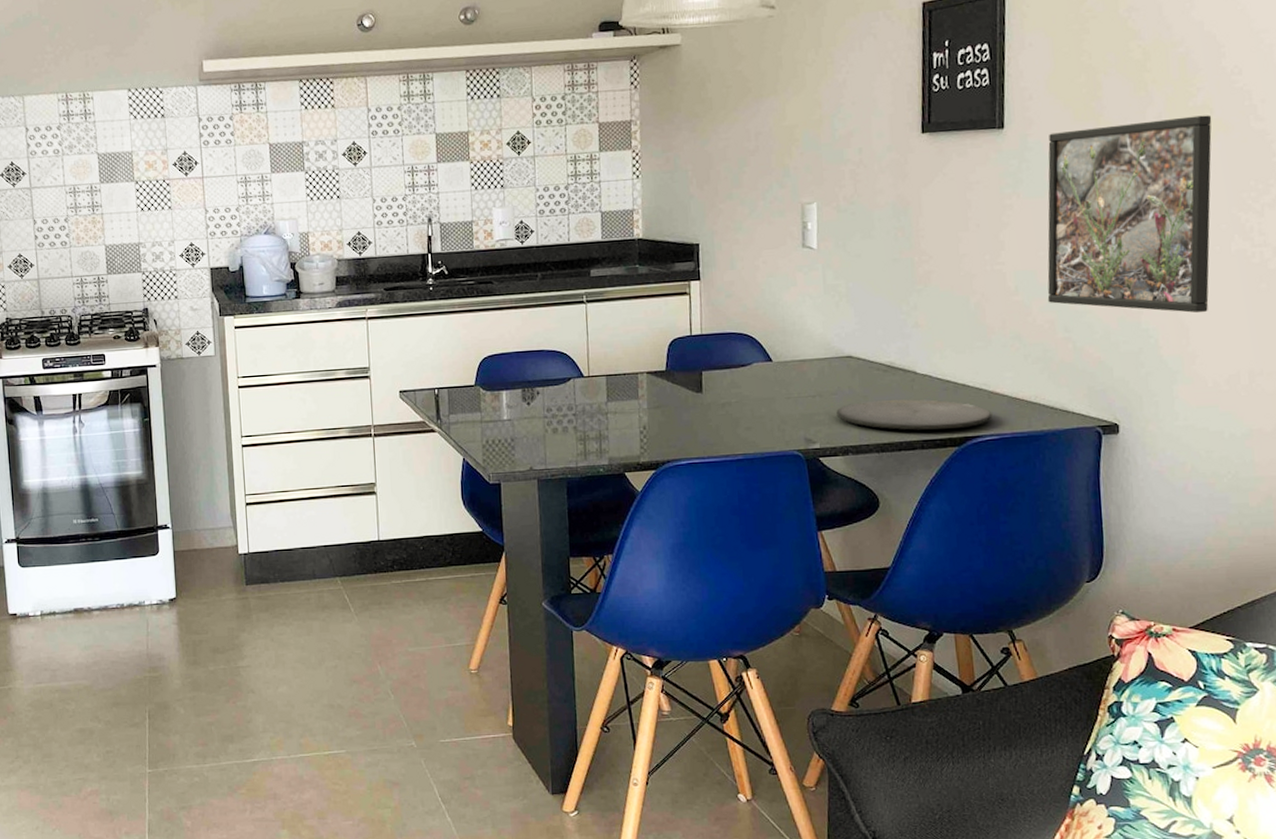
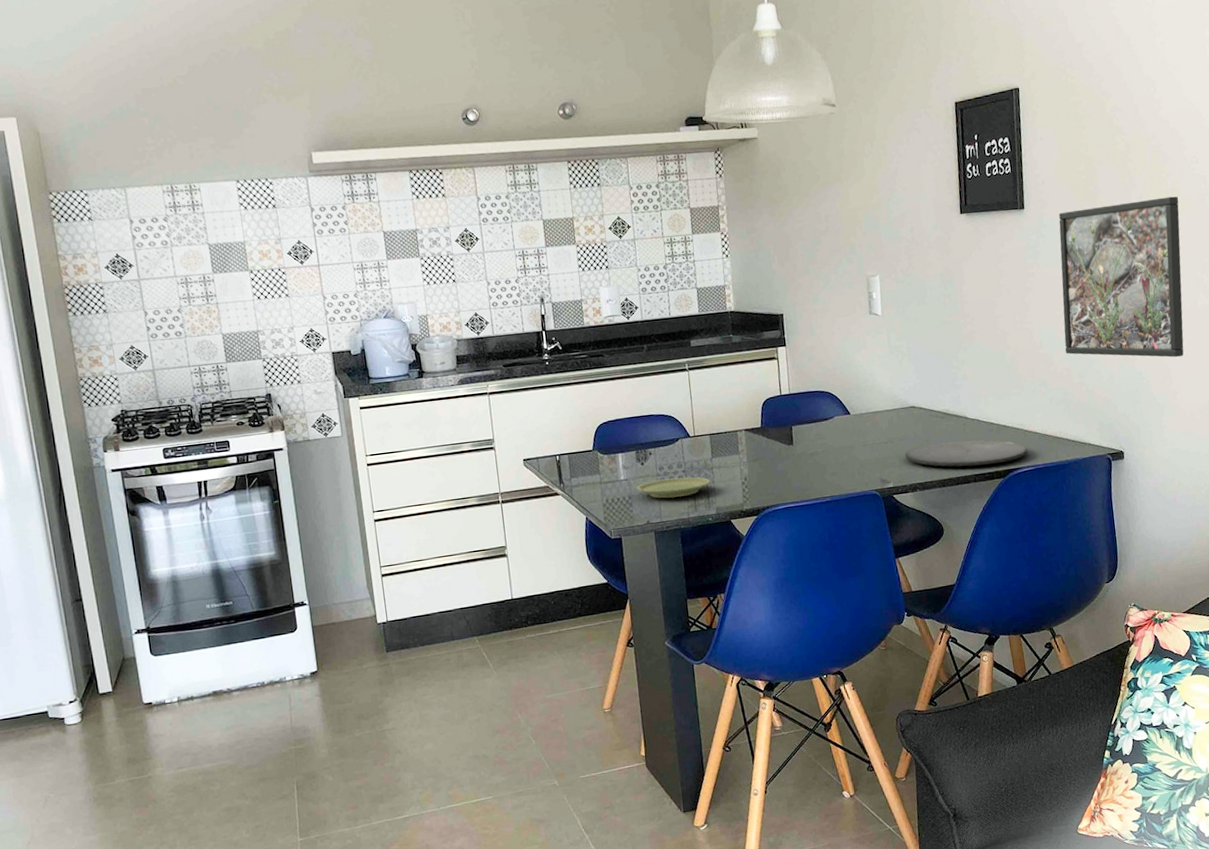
plate: none [520,421,603,443] -> present [636,477,710,498]

